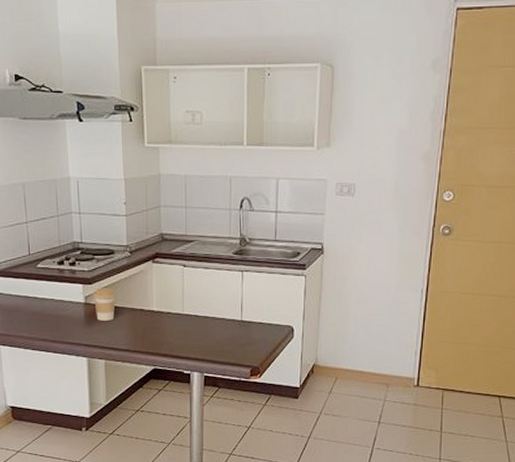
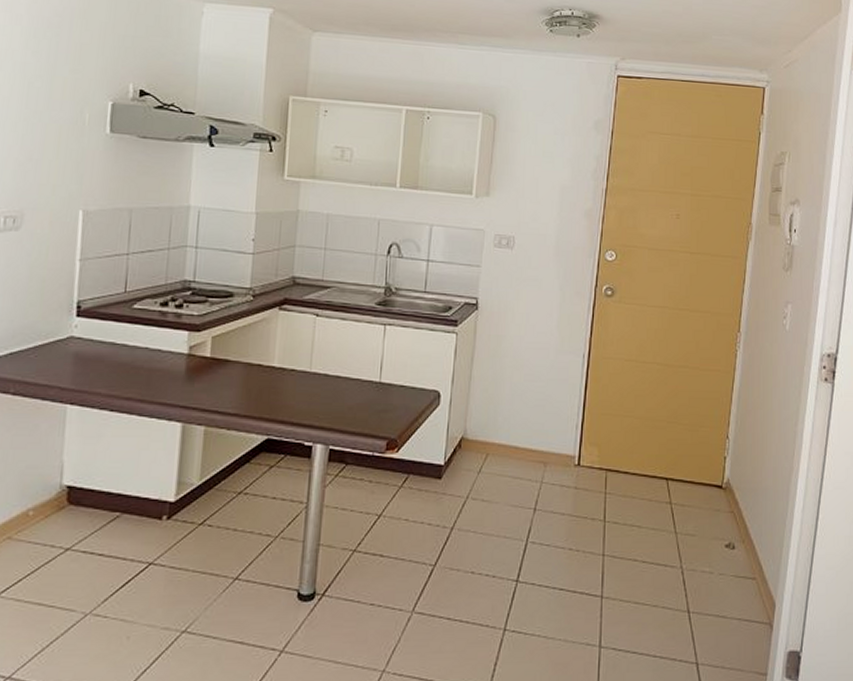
coffee cup: present [93,288,116,321] -> none [200,336,230,377]

